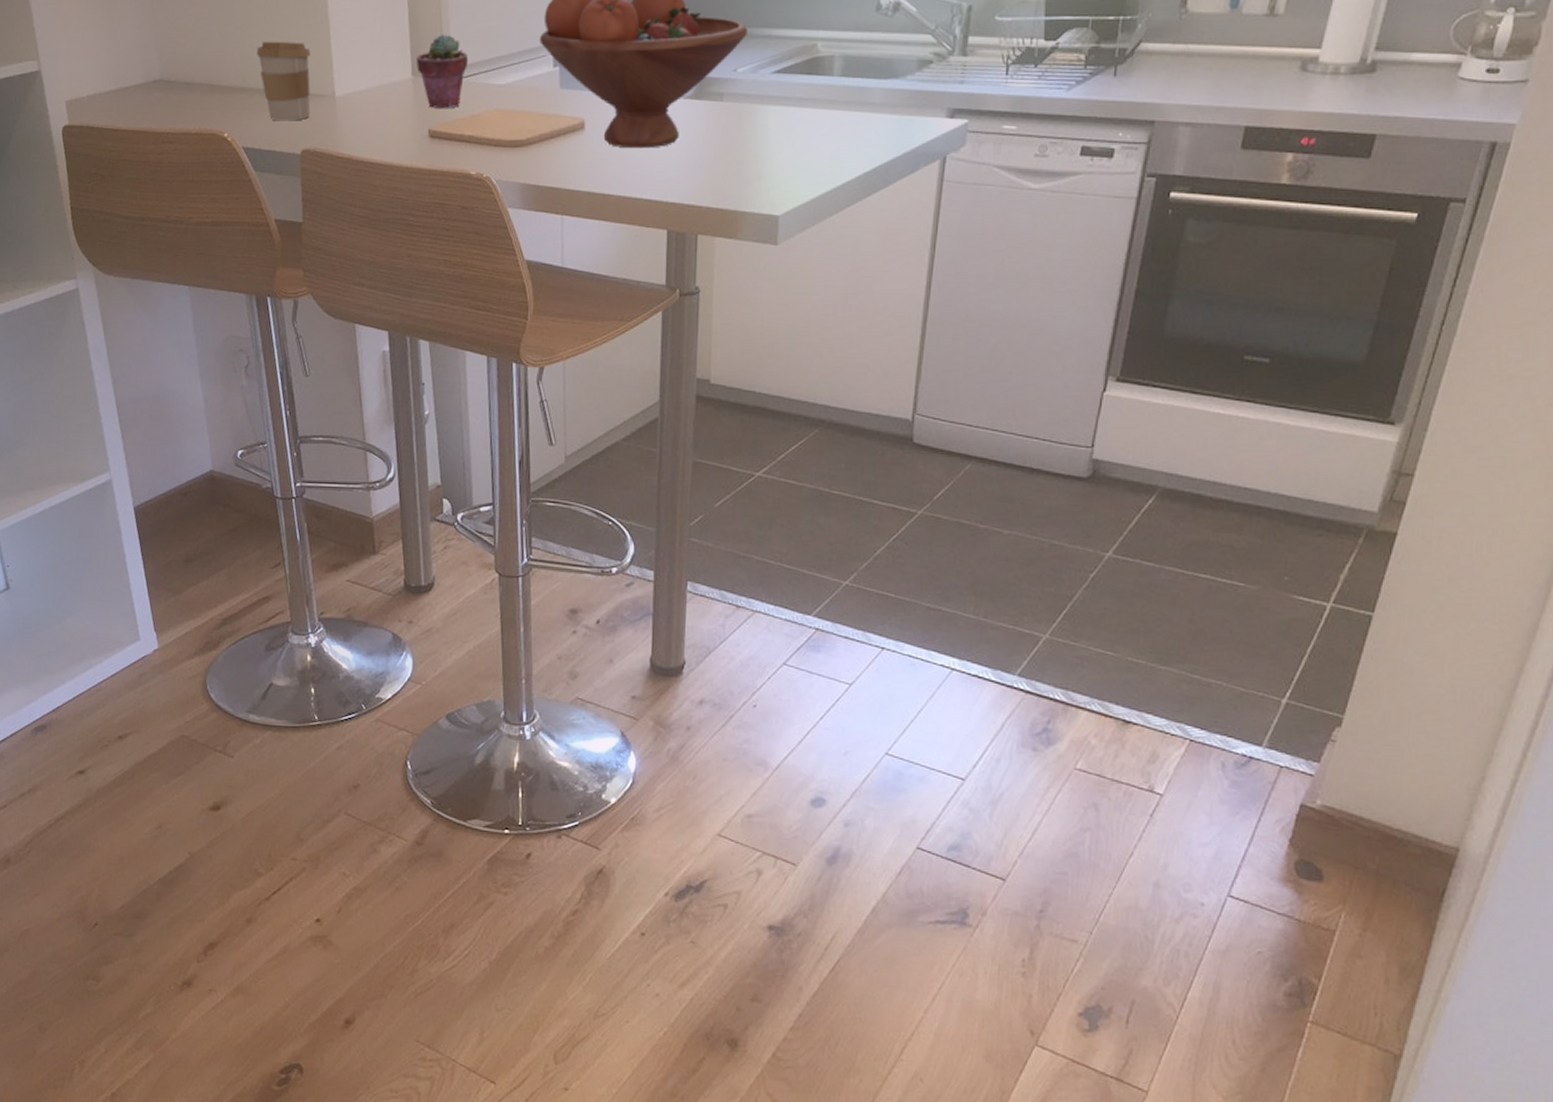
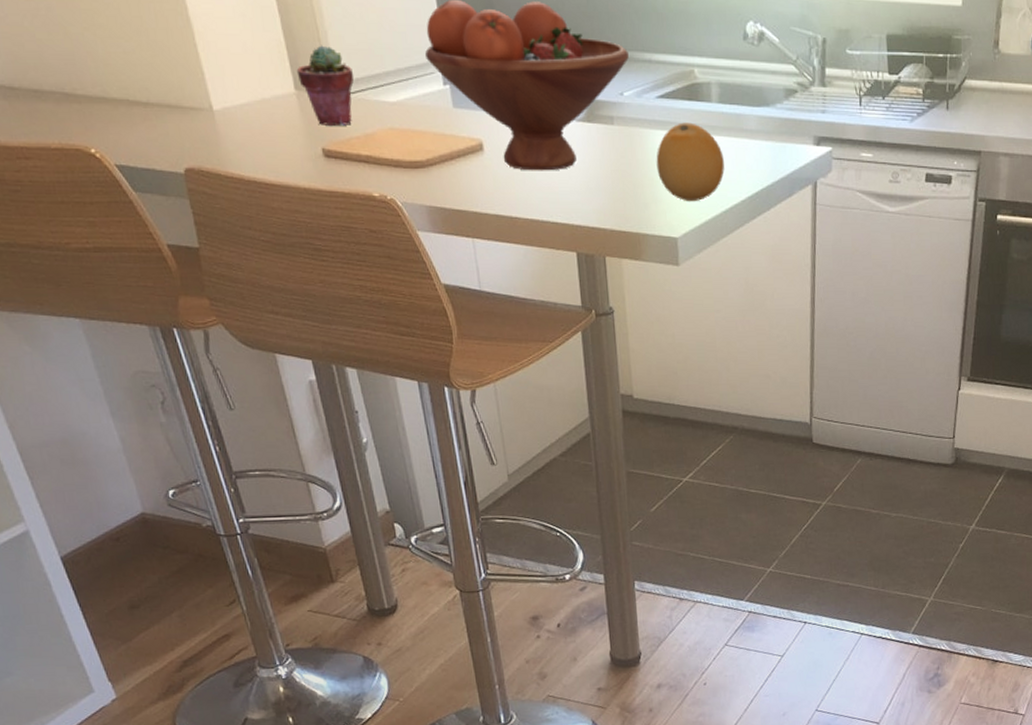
coffee cup: present [257,41,311,121] -> none [112,45,188,137]
fruit: none [764,97,840,178] -> present [656,122,725,201]

